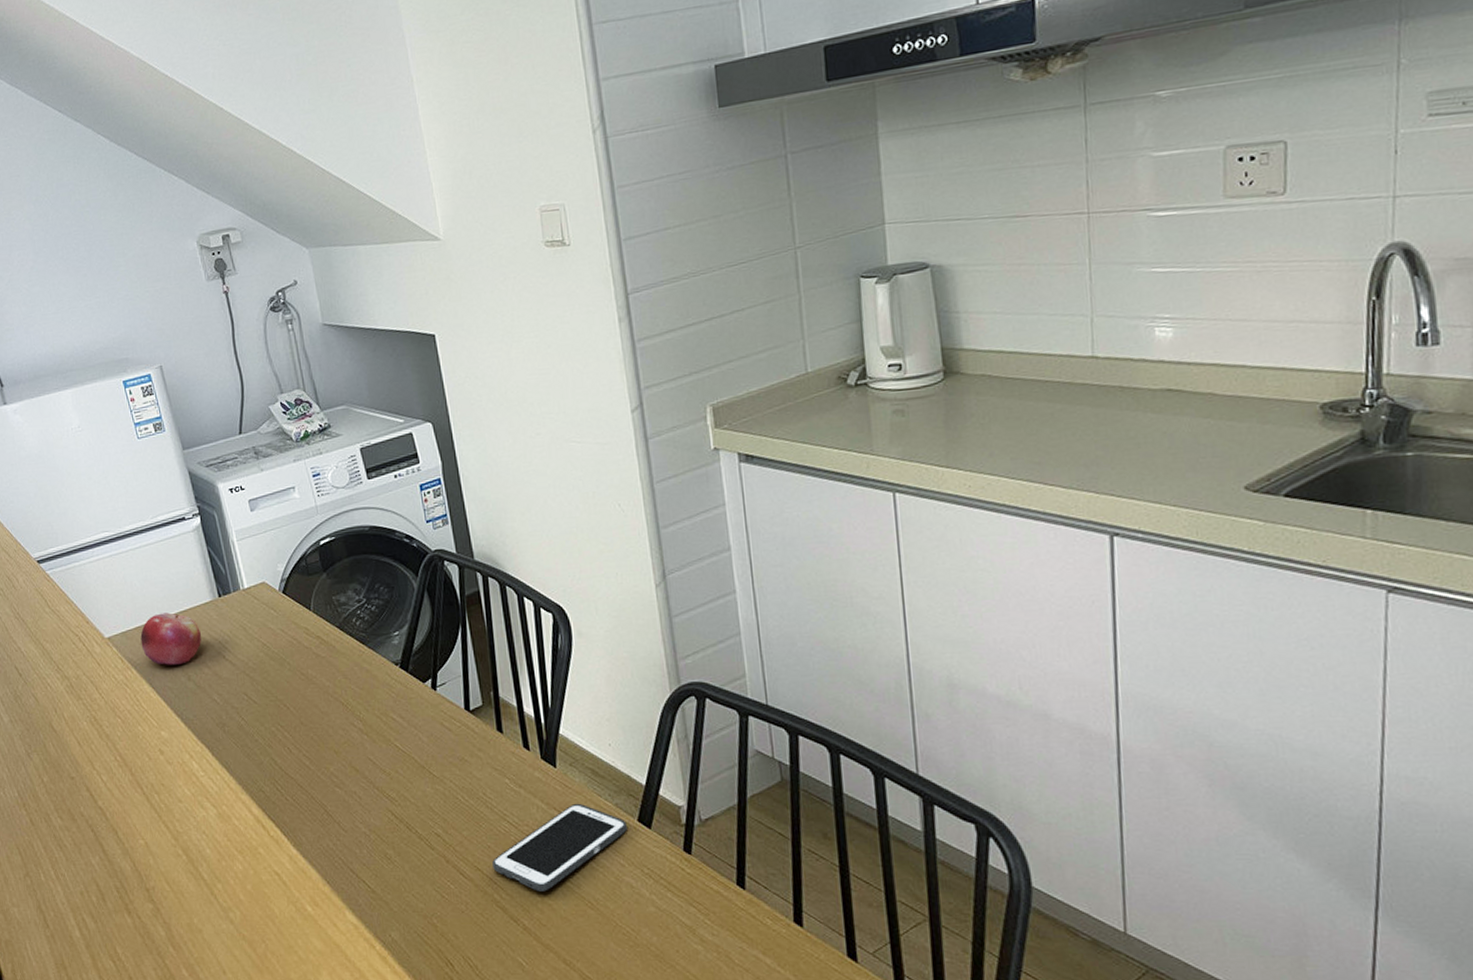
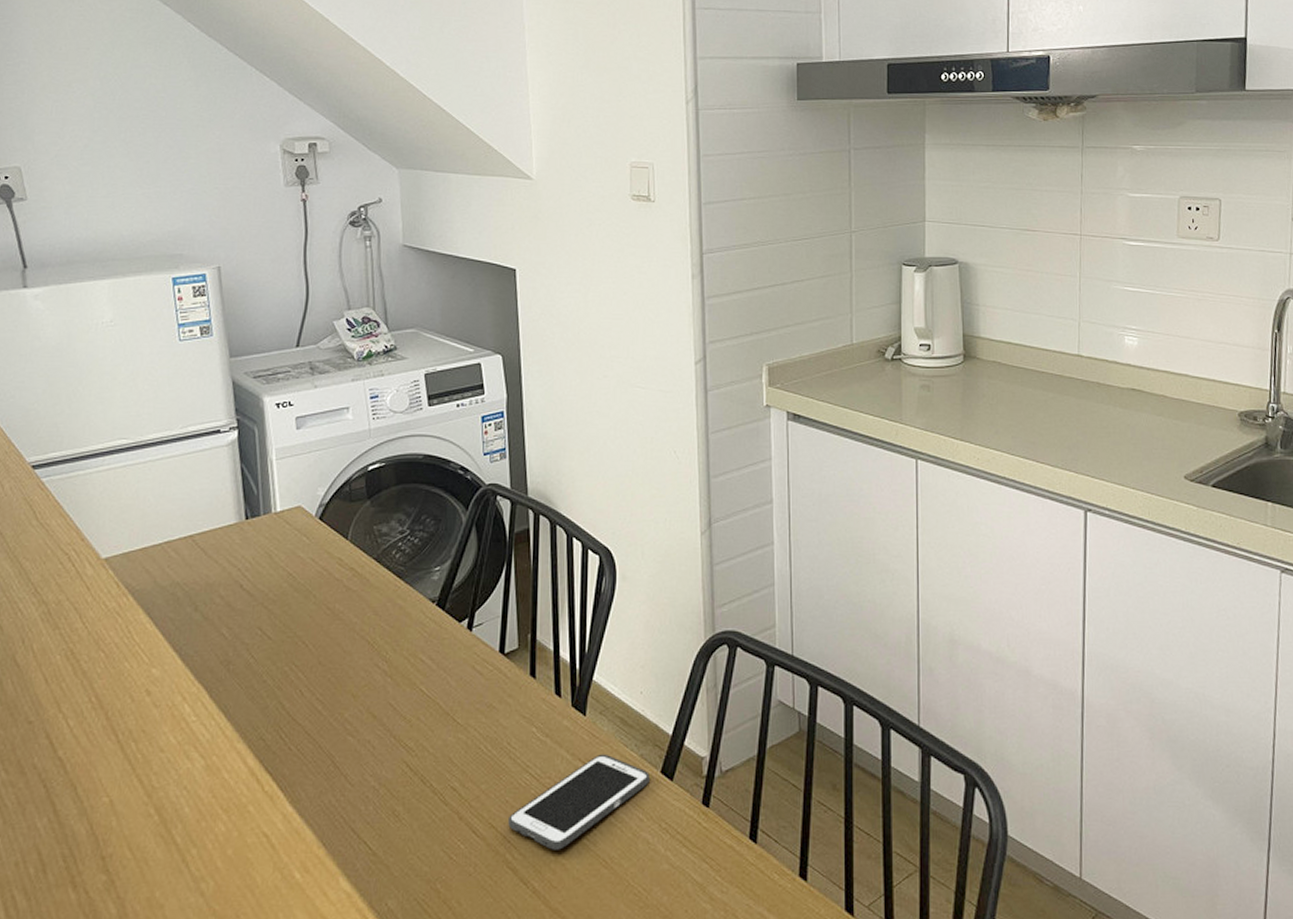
fruit: present [140,613,201,665] -> none [144,534,218,593]

